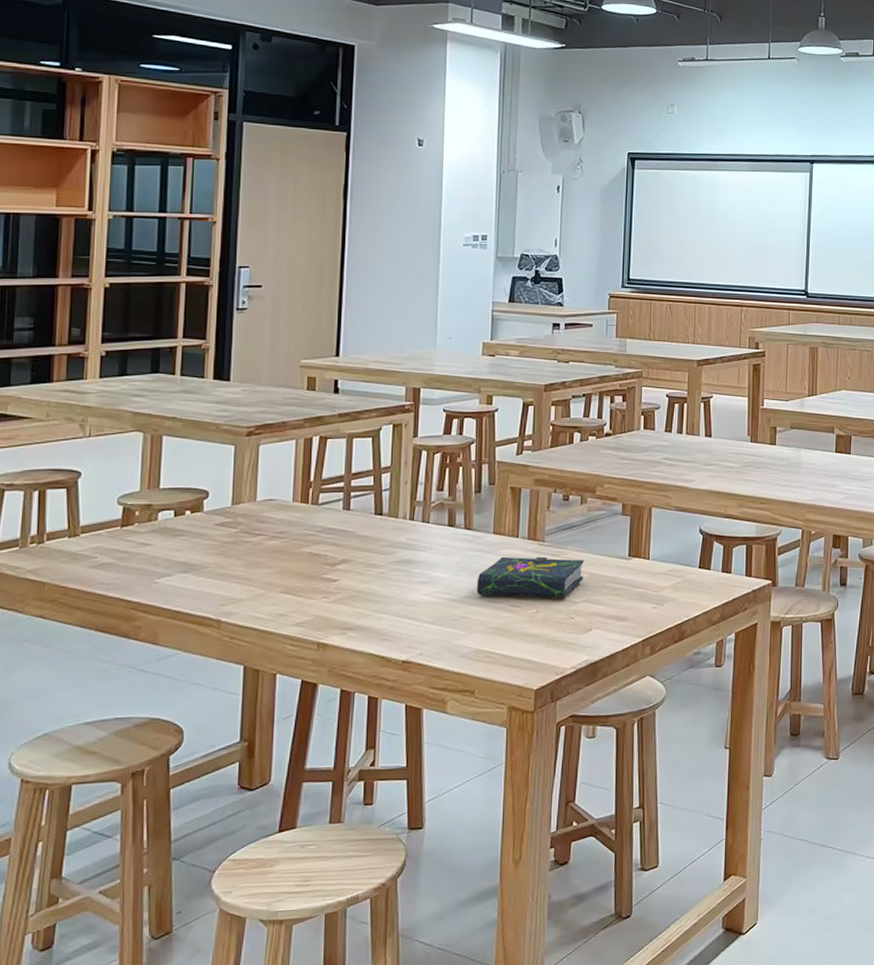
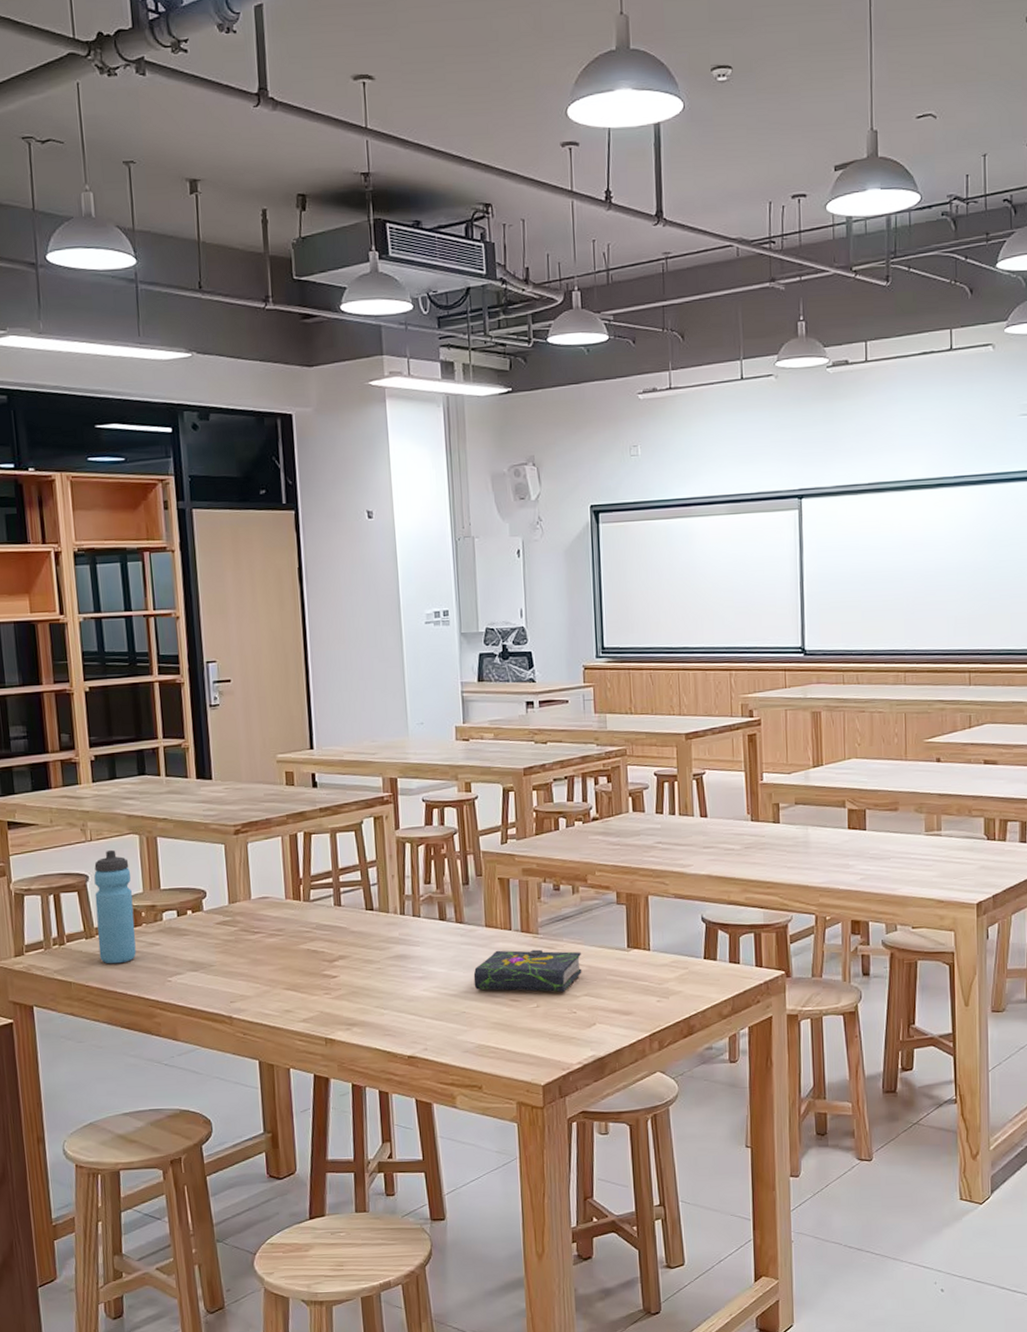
water bottle: none [81,446,129,564] -> present [94,849,136,964]

